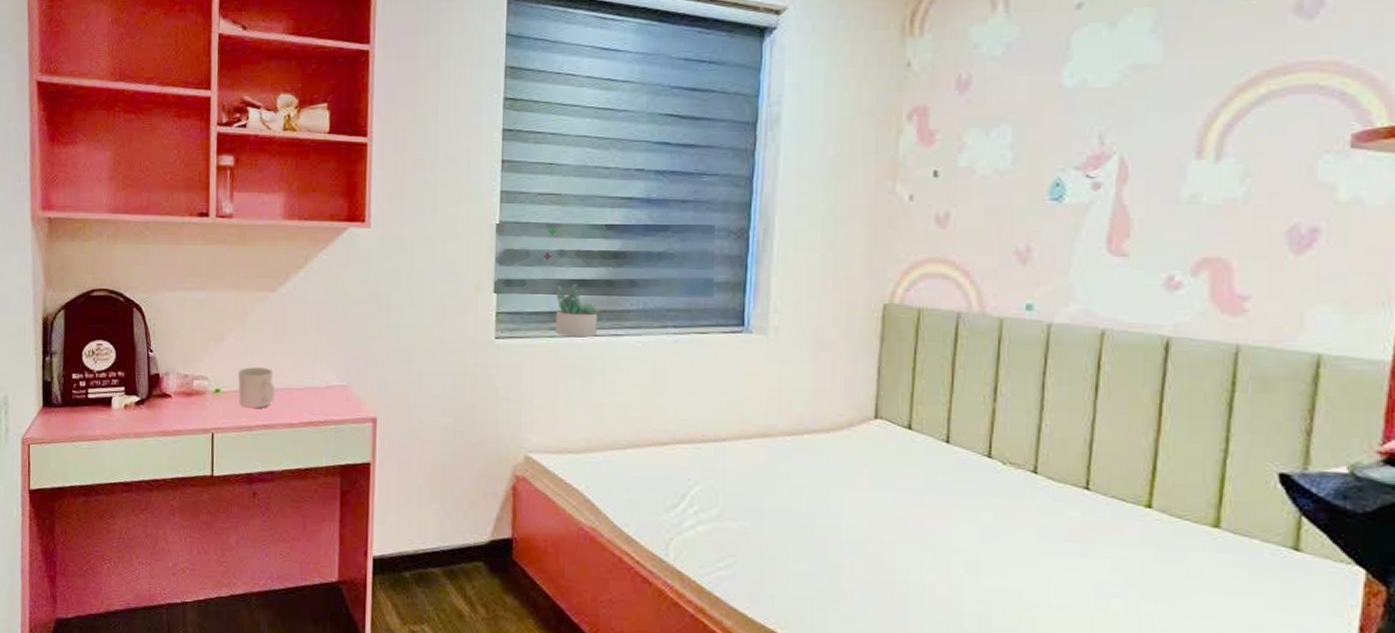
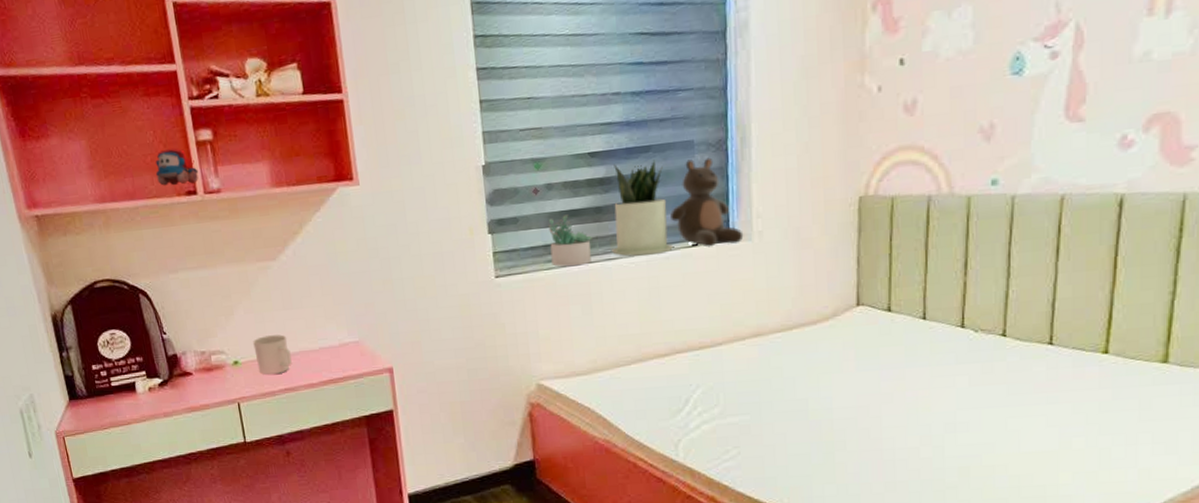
toy car: none [172,169,214,206] -> present [155,148,199,186]
planter: none [619,239,683,337] -> present [612,159,673,257]
stuffed bear: none [682,244,759,336] -> present [669,157,744,248]

